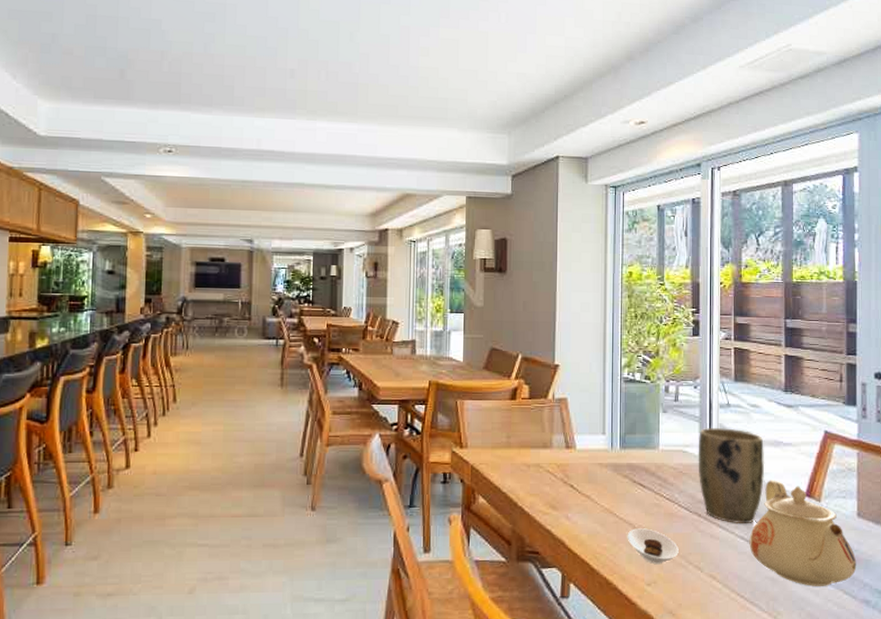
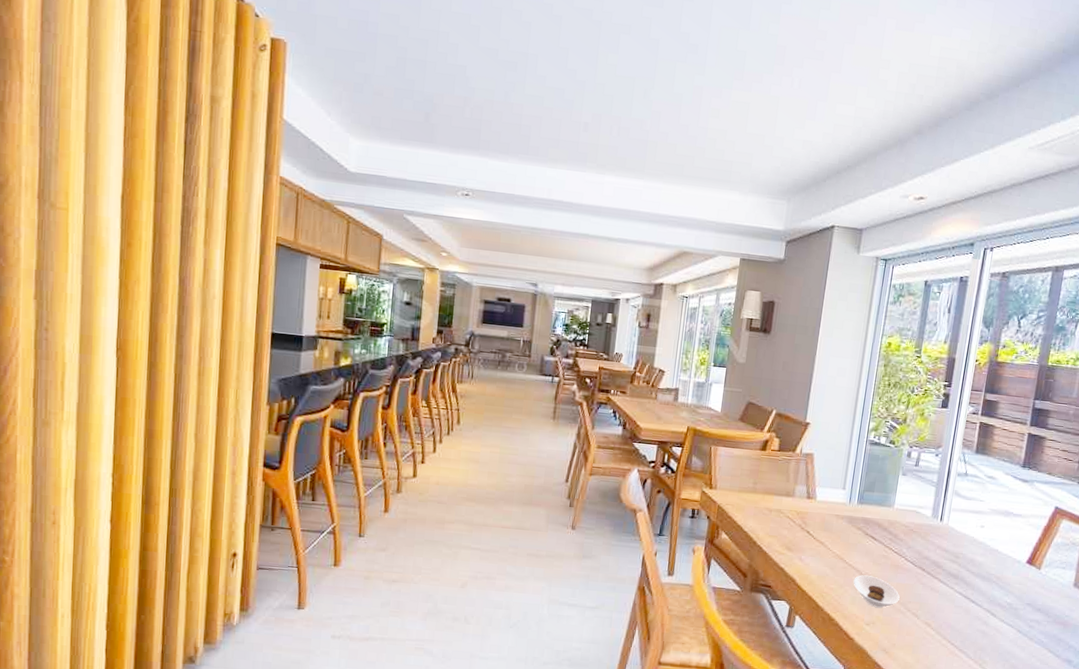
plant pot: present [698,428,765,523] -> none [927,493,995,582]
teapot: present [749,480,857,586] -> none [966,545,1066,644]

